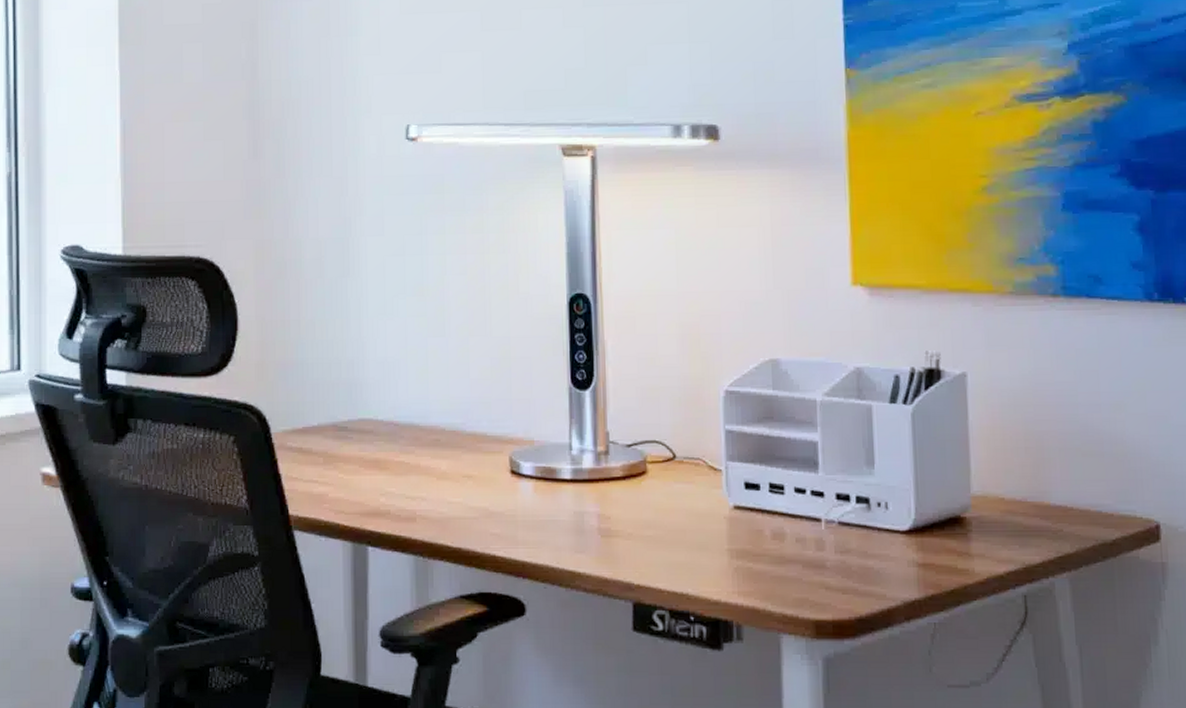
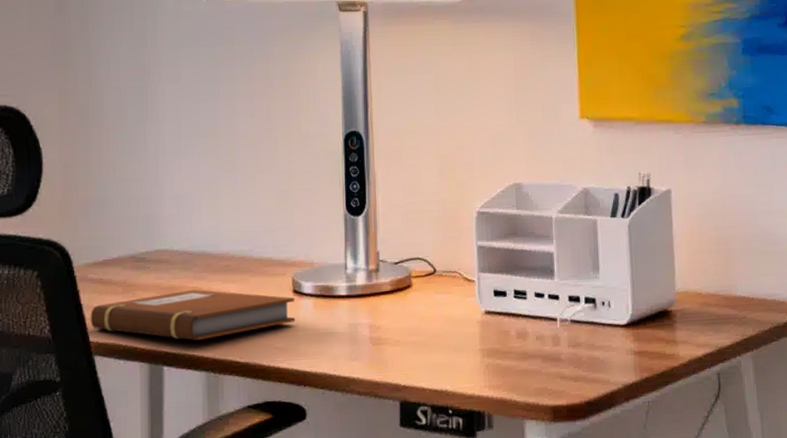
notebook: none [289,464,514,520] -> present [90,289,296,340]

